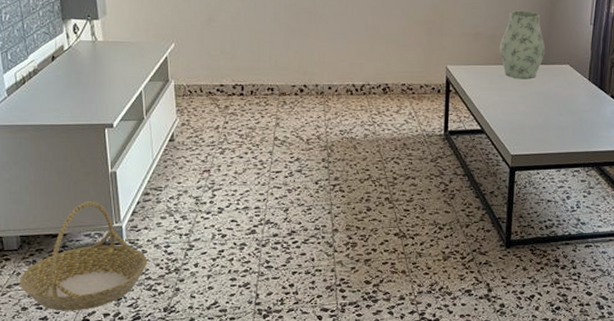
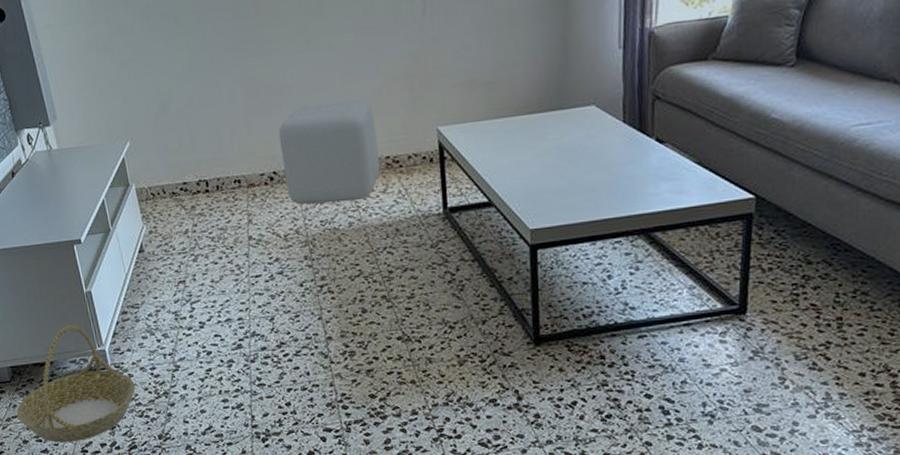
pouf: none [312,33,396,117] -> present [278,100,380,205]
vase: present [499,10,546,79] -> none [501,42,562,132]

